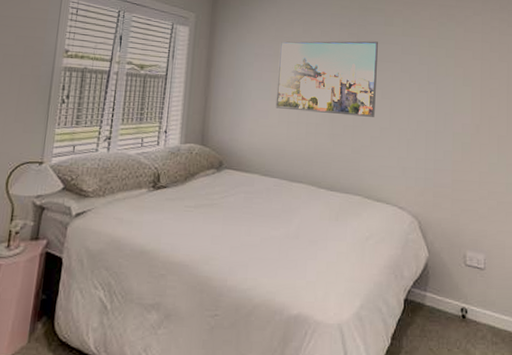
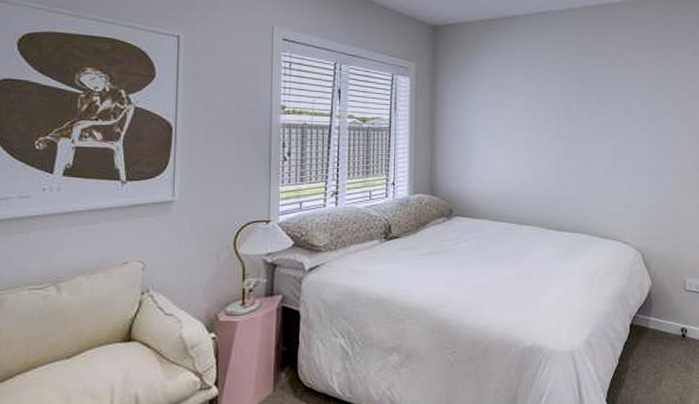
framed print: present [275,40,378,117] -> none [502,84,600,159]

